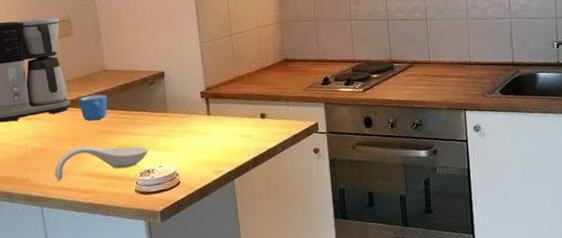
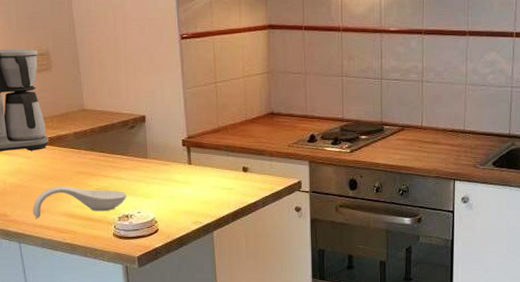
mug: present [78,94,107,121] -> none [57,134,86,161]

